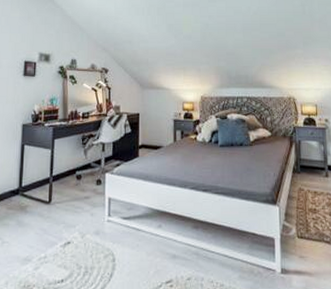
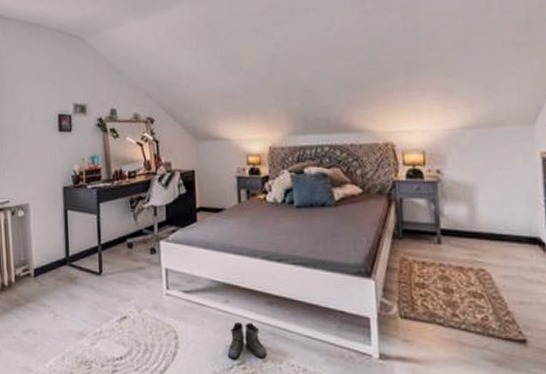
boots: none [157,245,191,280] -> present [226,323,267,361]

